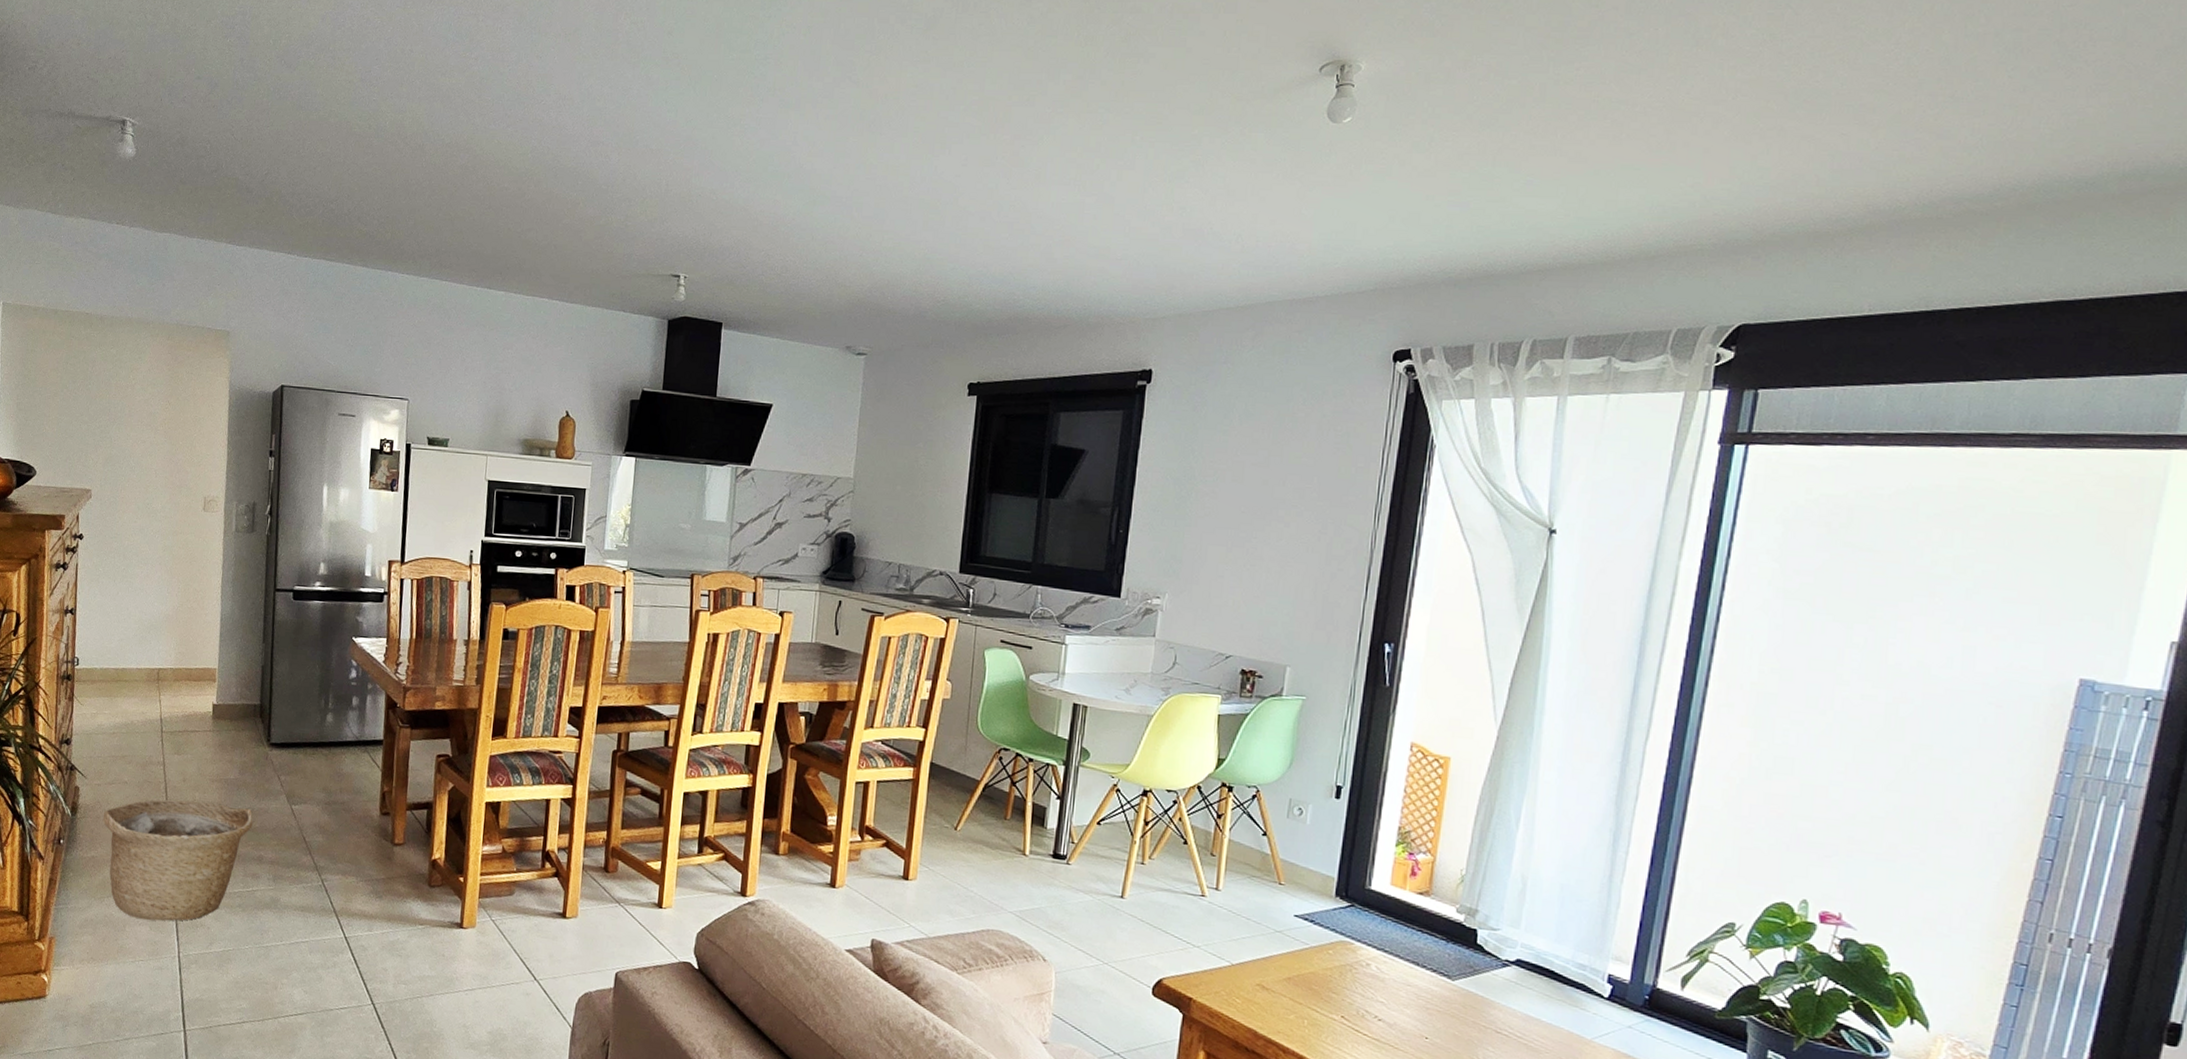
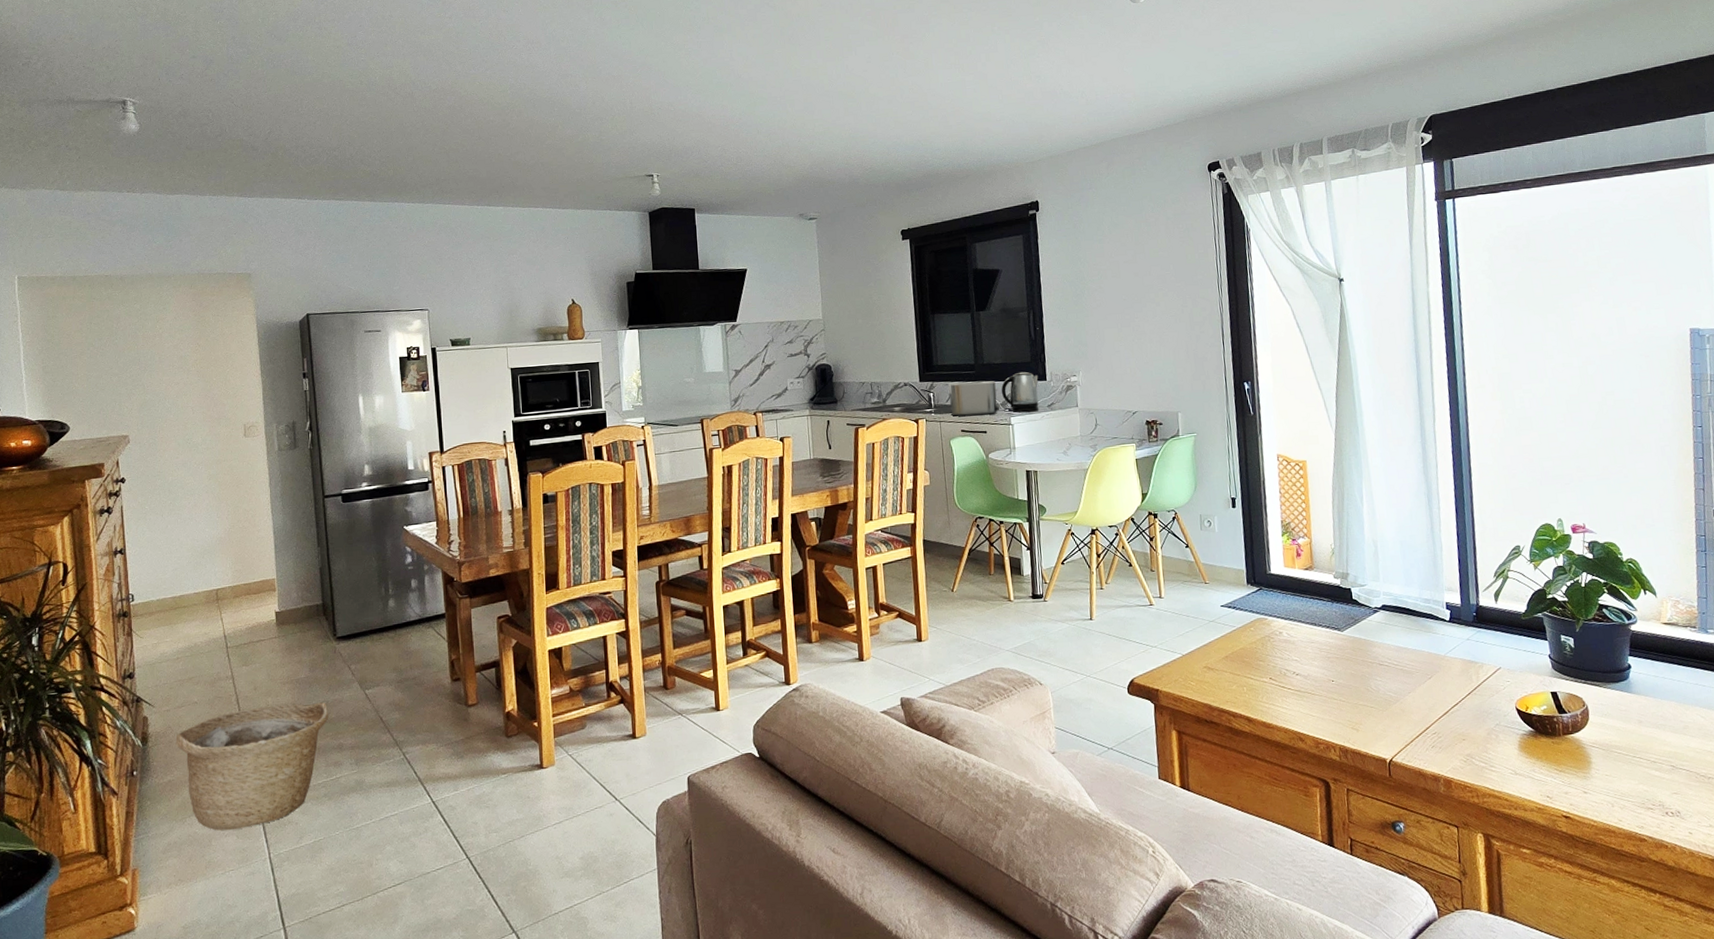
toaster: none [990,581,1057,628] -> present [948,381,999,417]
kettle: none [1059,581,1111,634] -> present [1001,371,1039,413]

